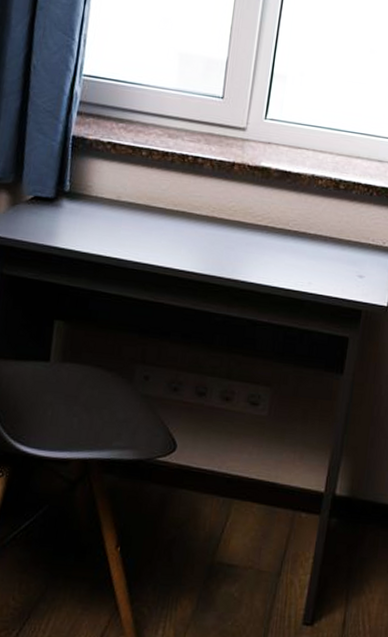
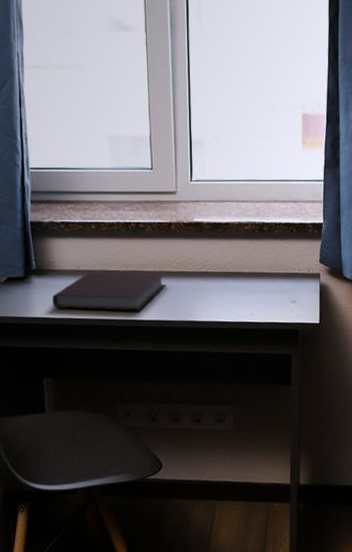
notebook: none [81,204,220,259] -> present [52,271,167,311]

